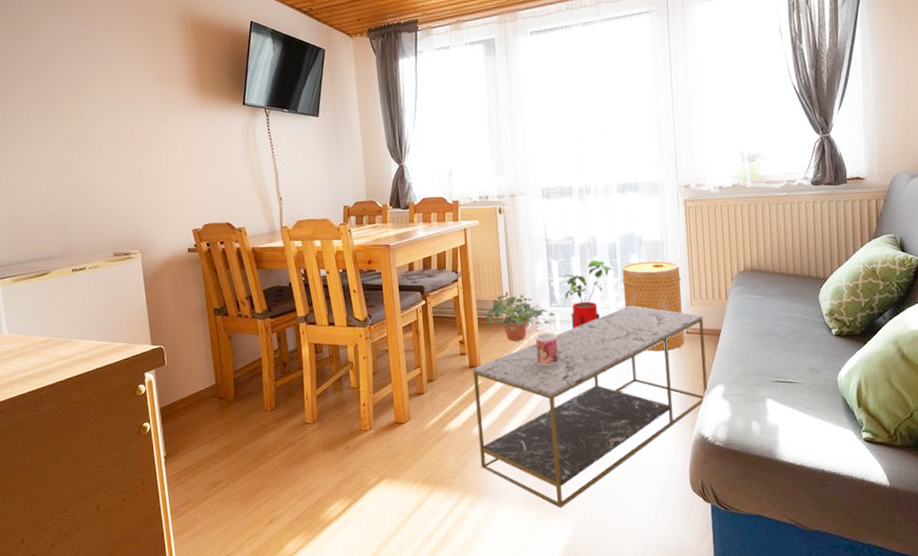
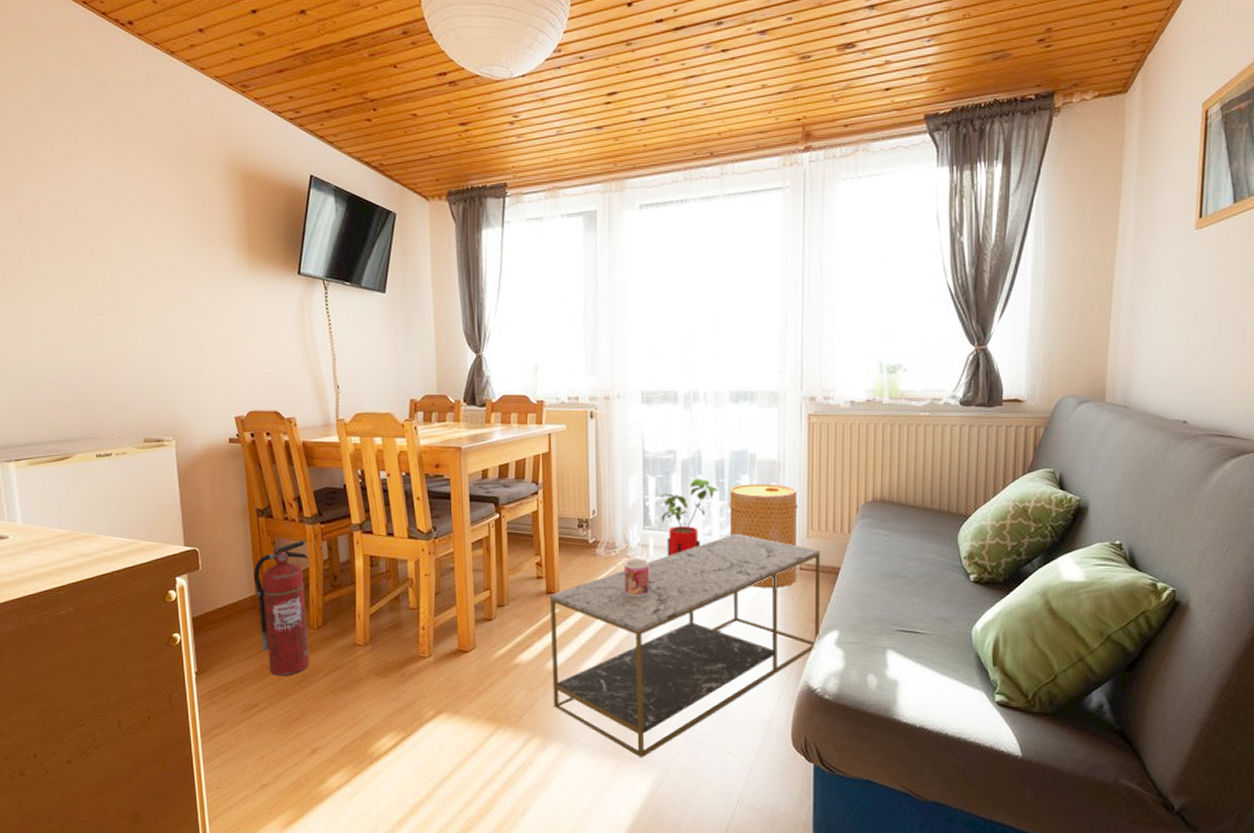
fire extinguisher: none [212,333,266,456] -> present [253,540,310,677]
potted plant: present [485,295,556,342] -> none [567,513,649,567]

